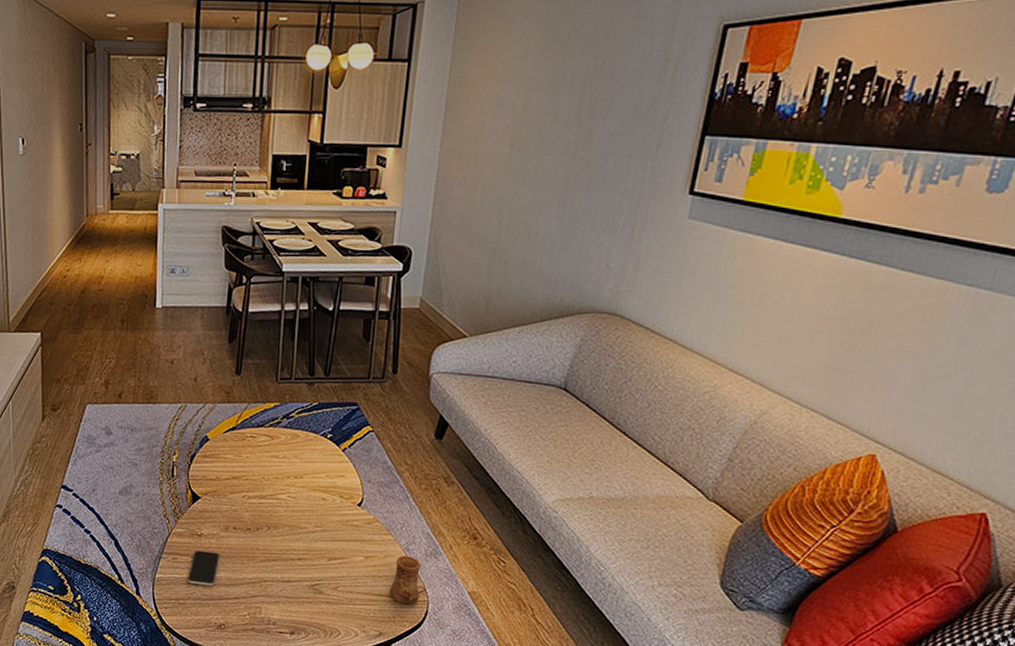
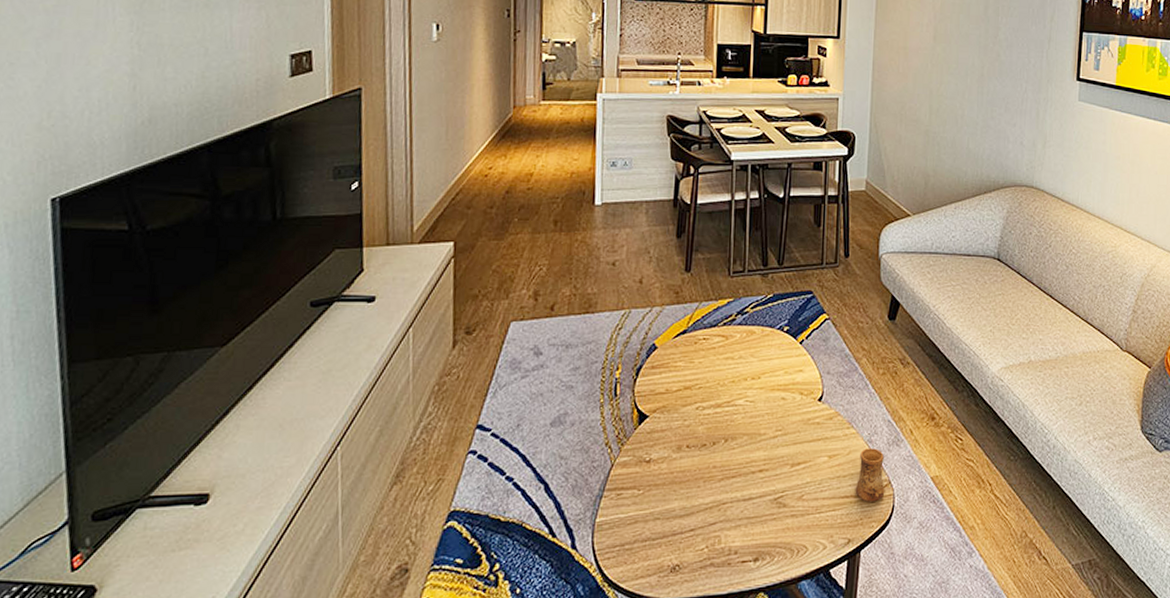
smartphone: present [188,550,220,586] -> none [635,479,673,522]

